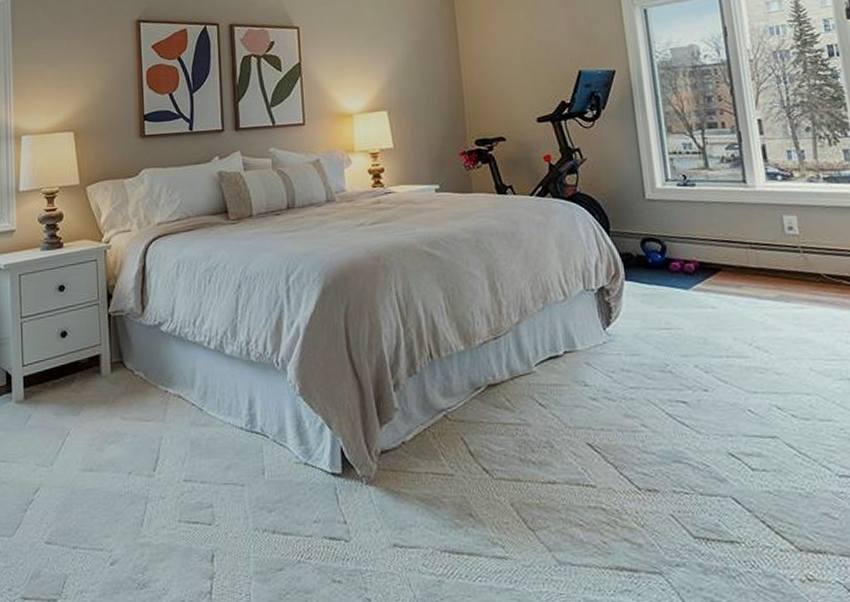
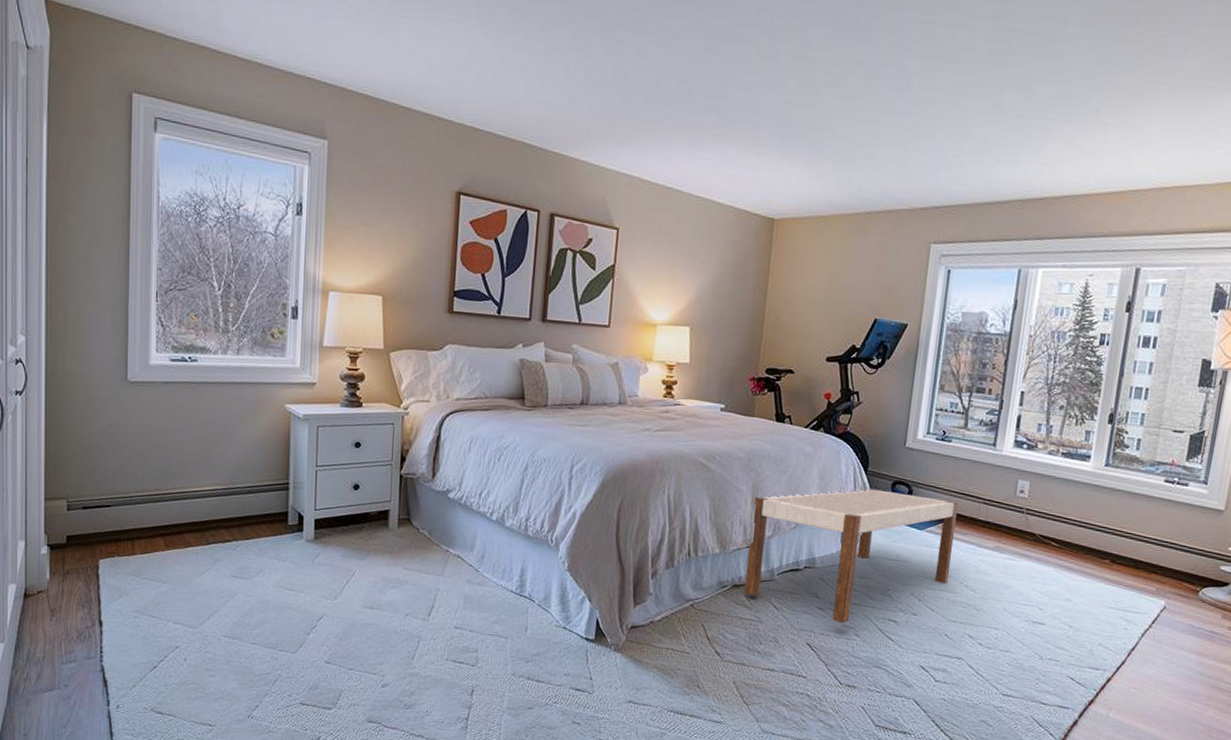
bench: none [492,250,735,414] -> present [744,487,959,624]

